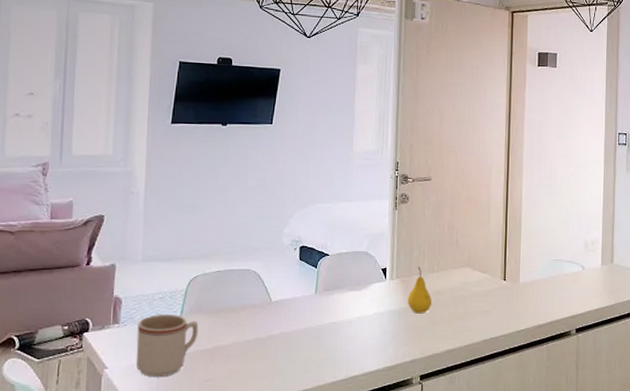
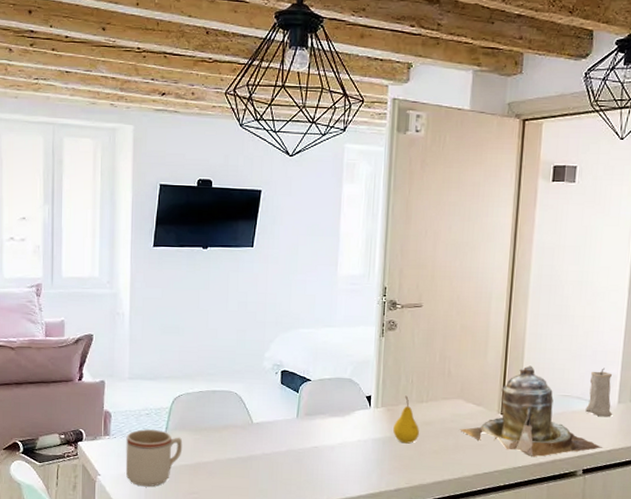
teapot: none [468,233,591,320] -> present [460,365,602,458]
candle: none [575,233,598,279] -> present [585,368,613,417]

